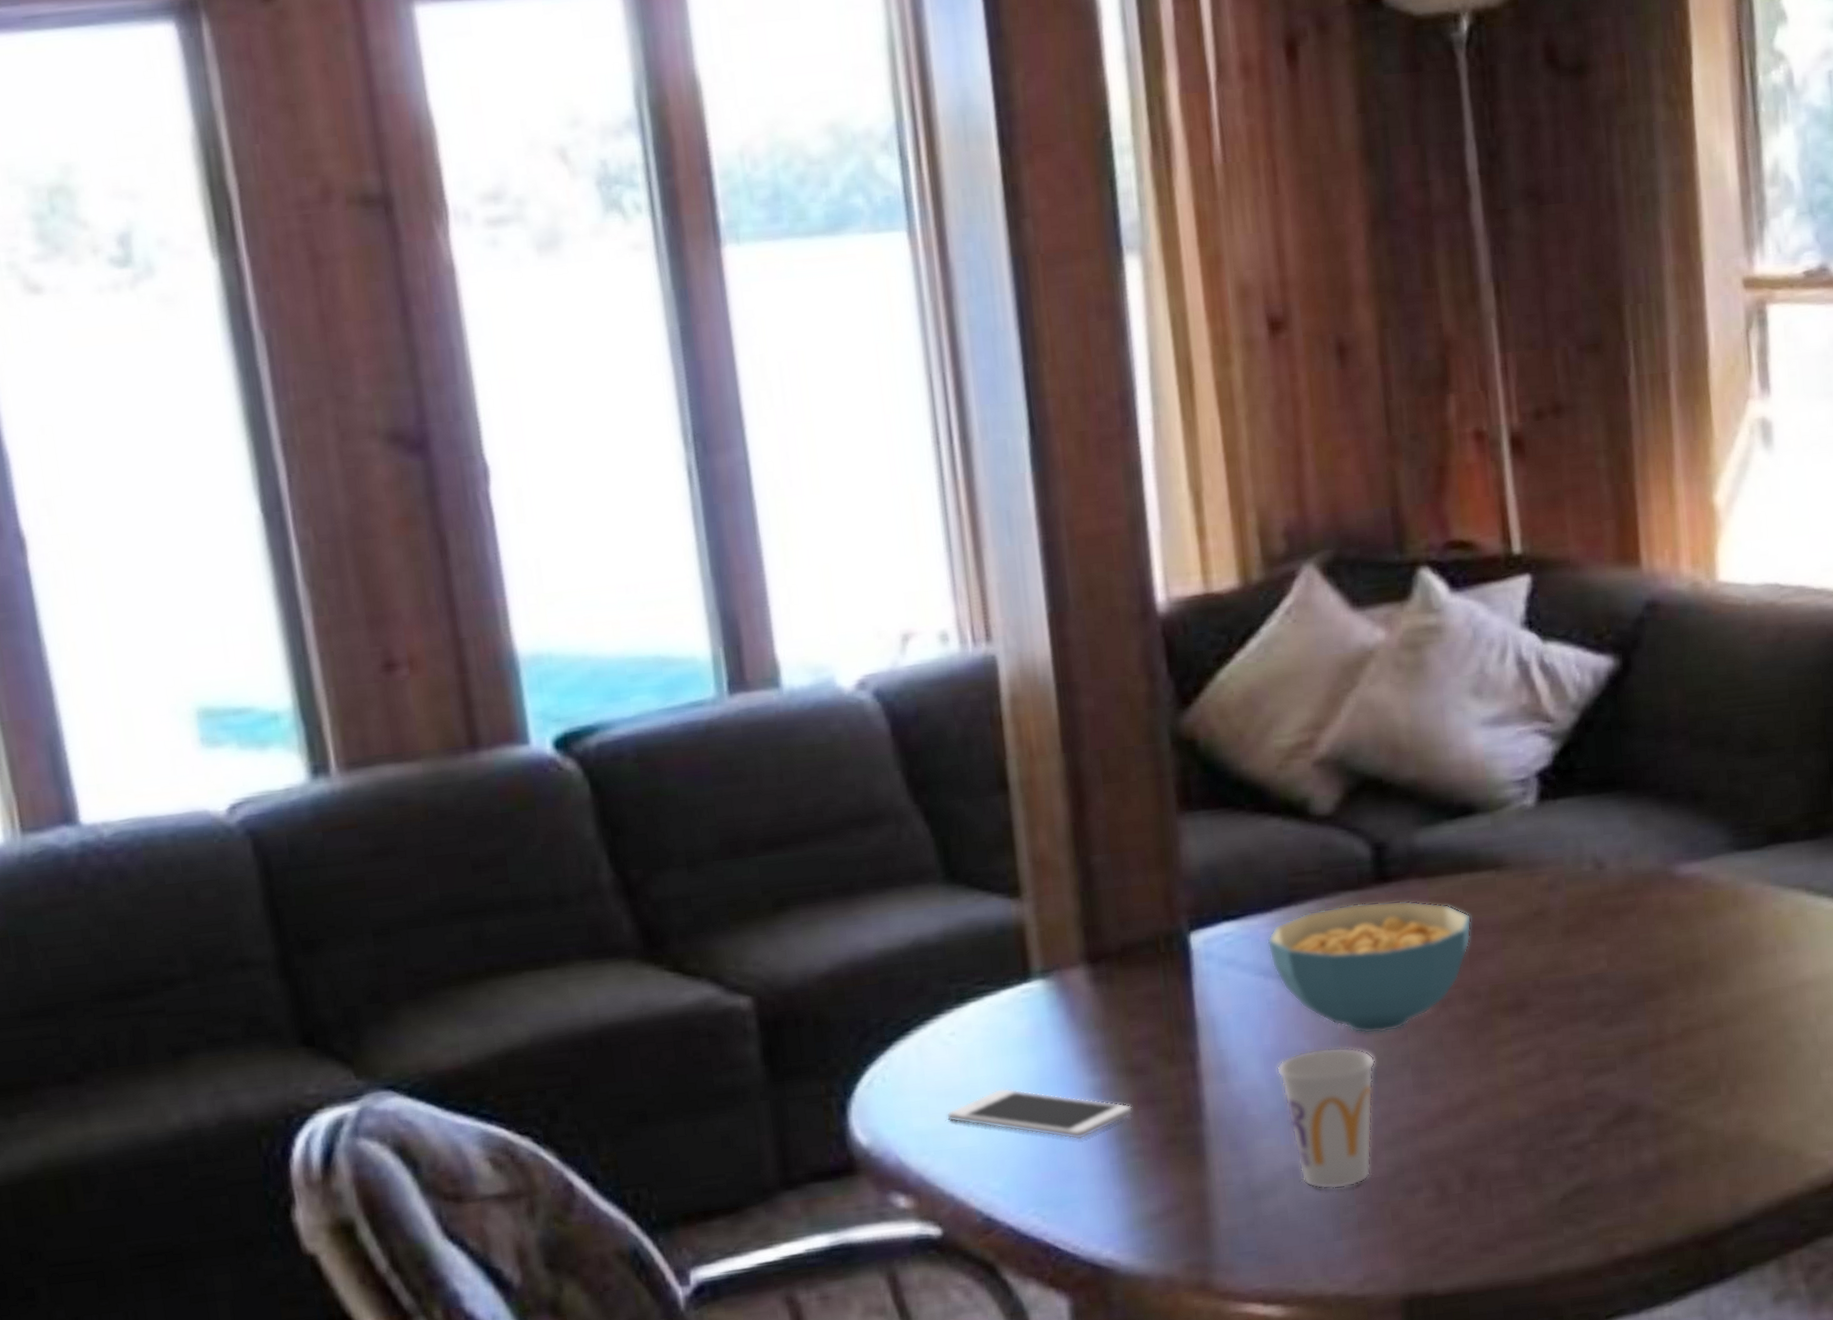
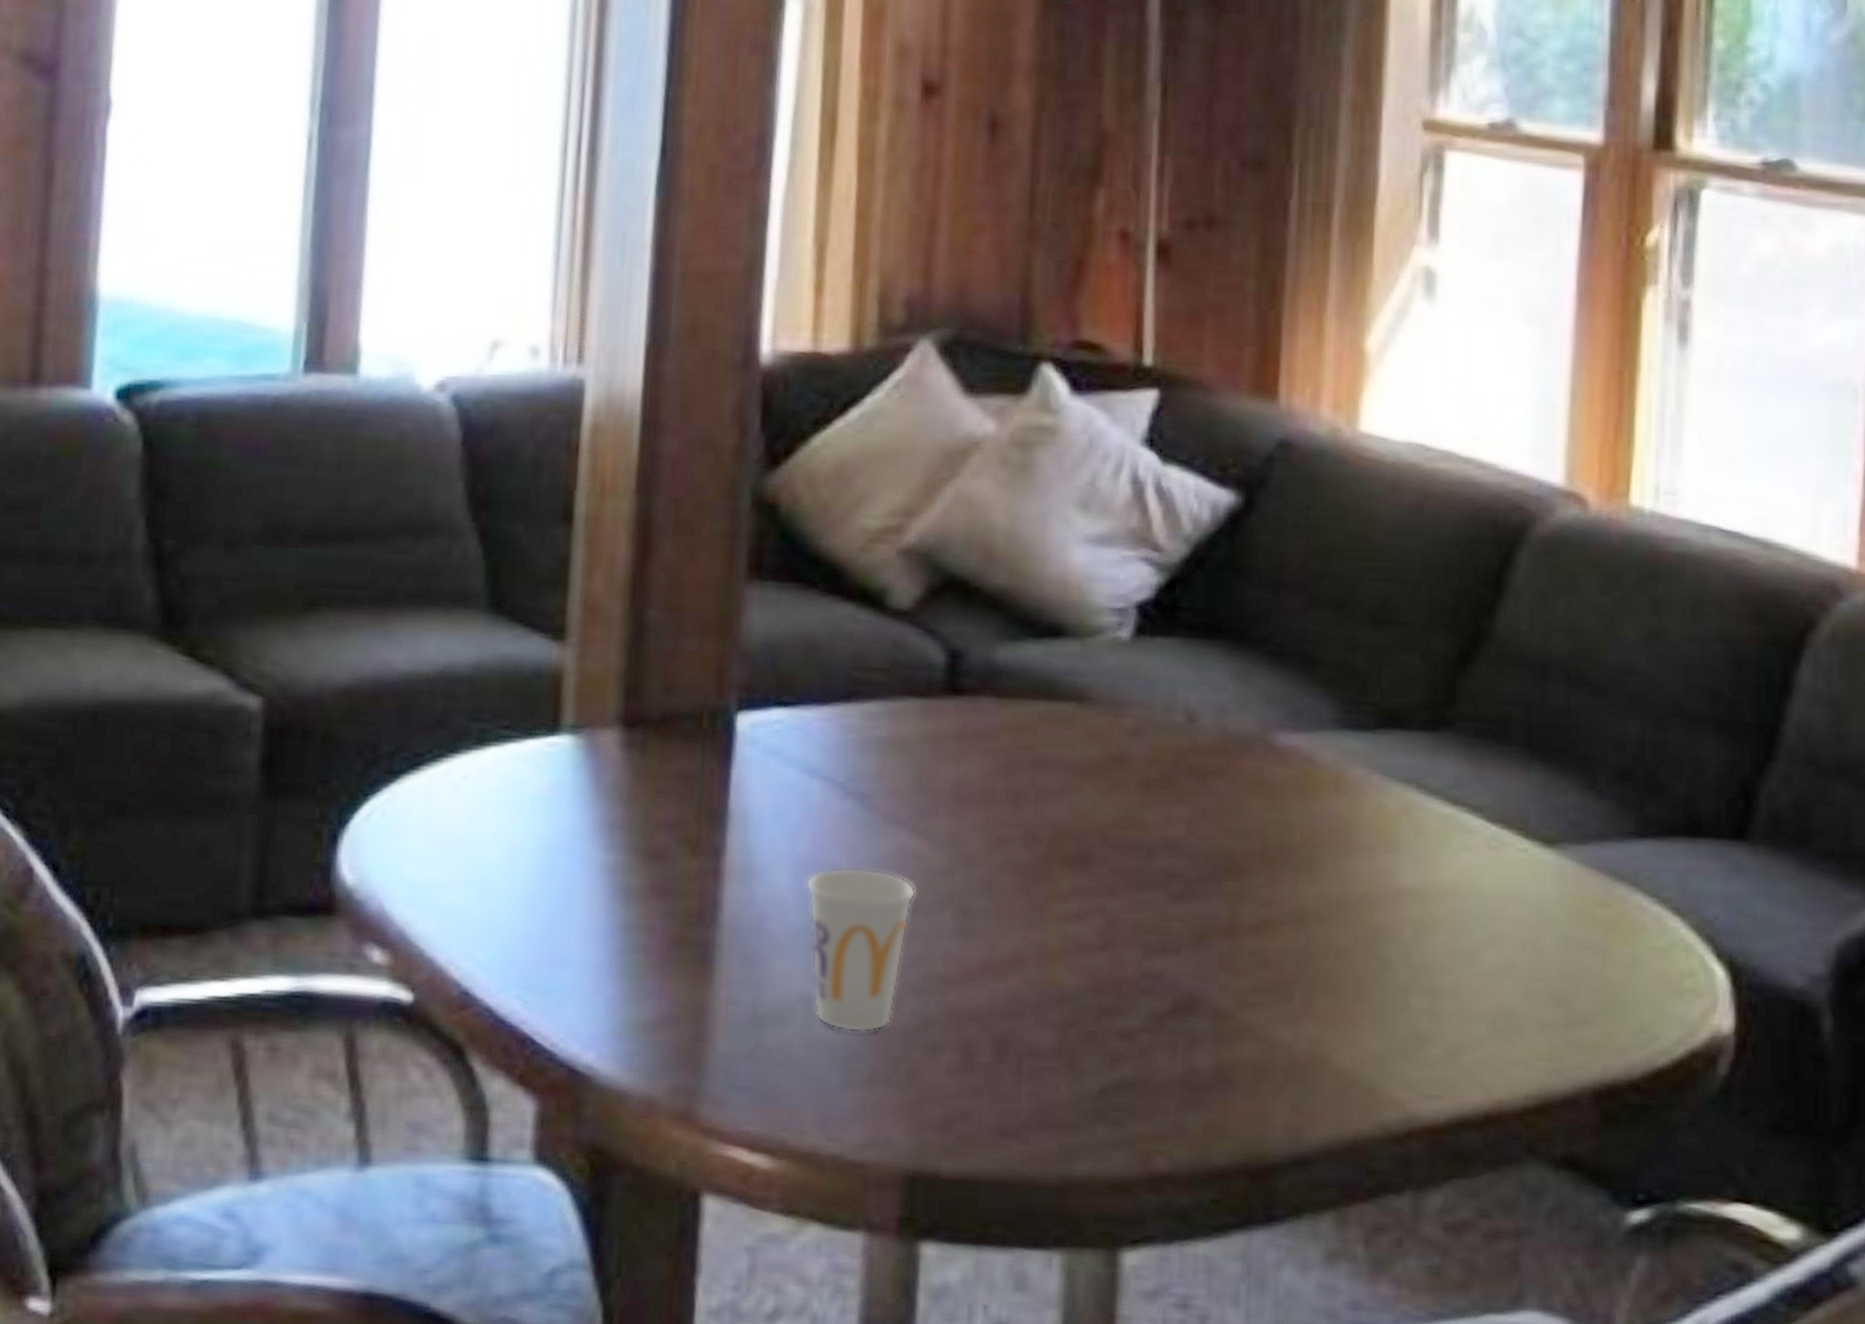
cell phone: present [946,1088,1133,1140] -> none [442,847,644,922]
cereal bowl: present [1267,900,1472,1034] -> none [818,712,1044,863]

